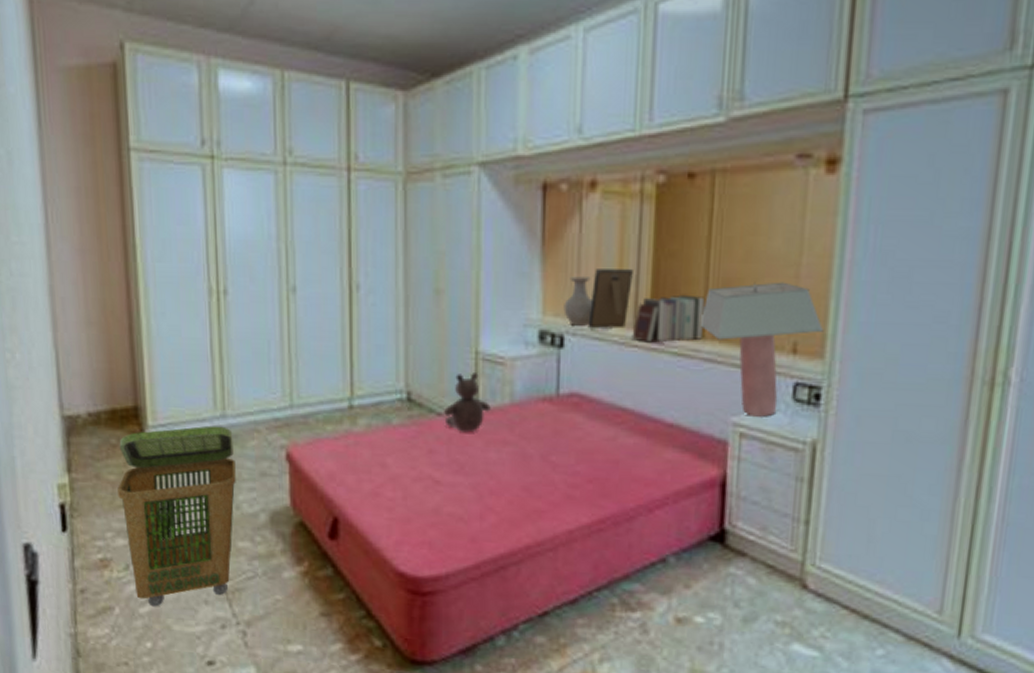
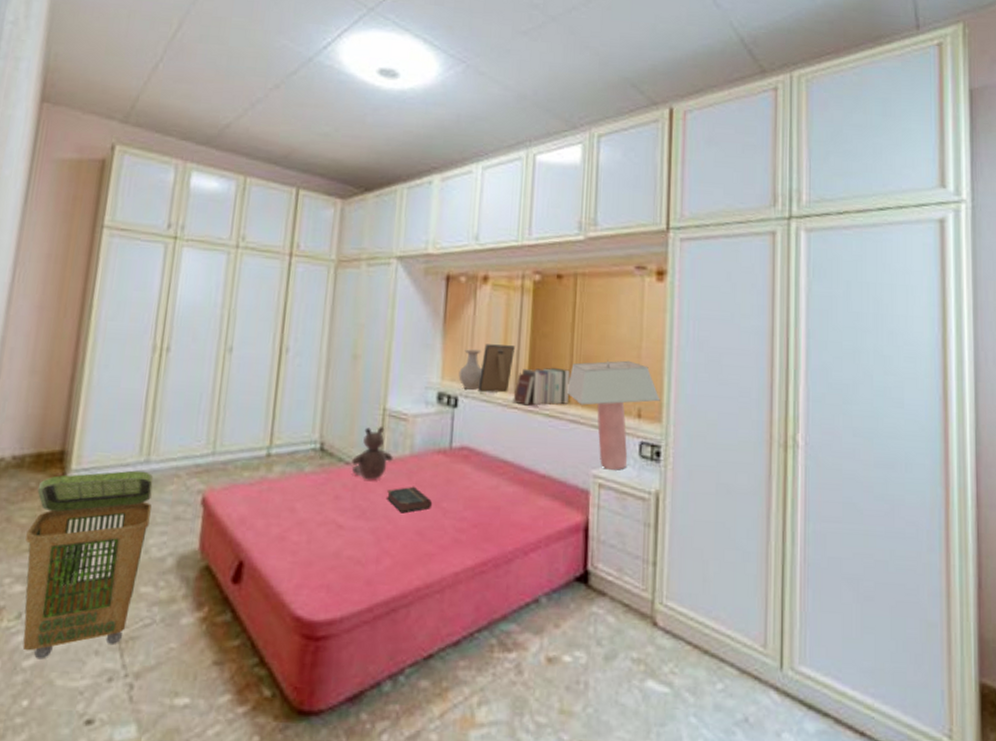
book: none [487,438,540,468] -> present [387,486,433,513]

